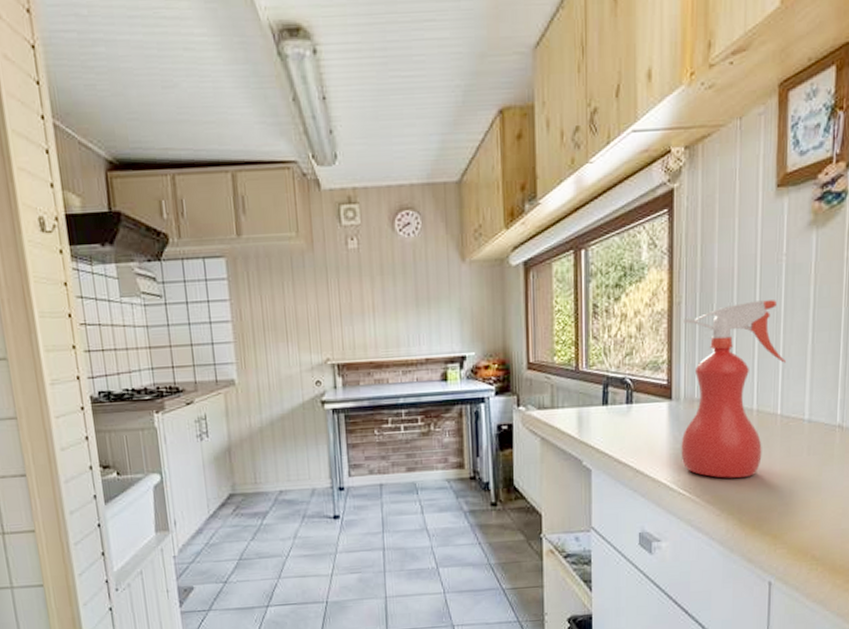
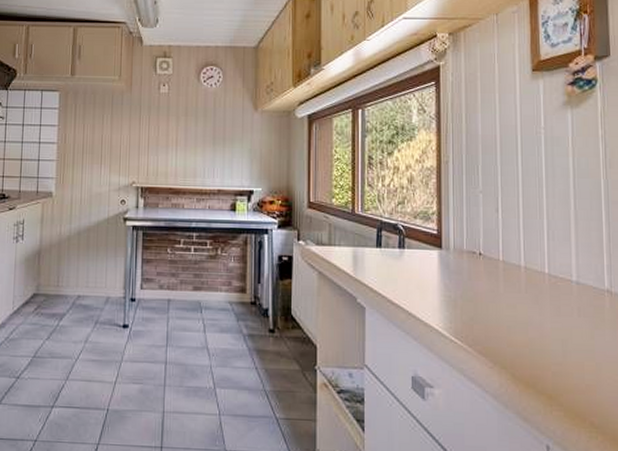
spray bottle: present [681,300,786,478] -> none [451,166,550,332]

